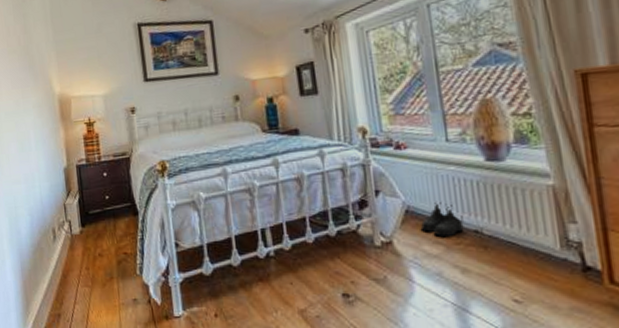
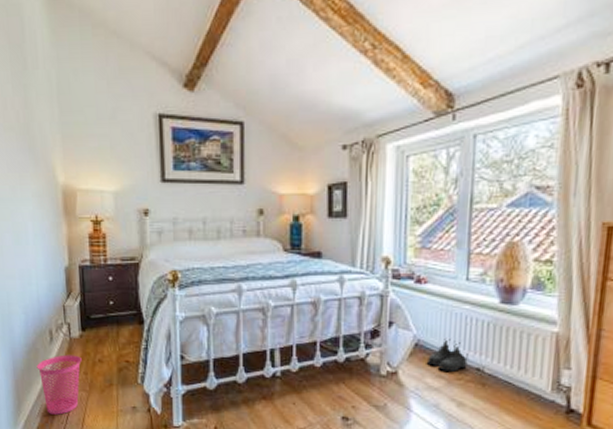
waste basket: none [42,251,83,313] -> present [36,354,82,415]

